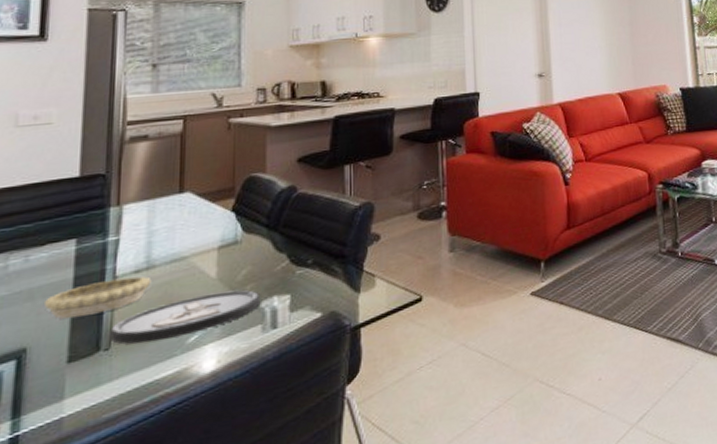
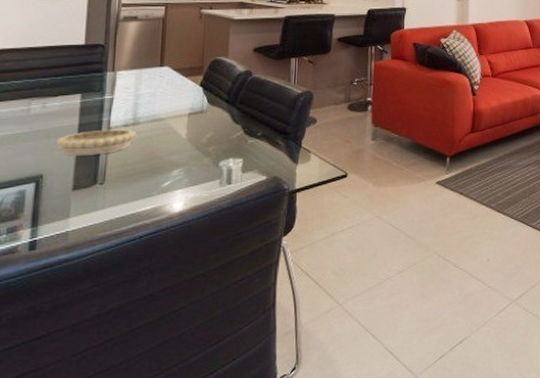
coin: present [109,290,261,345] -> none [104,150,220,183]

